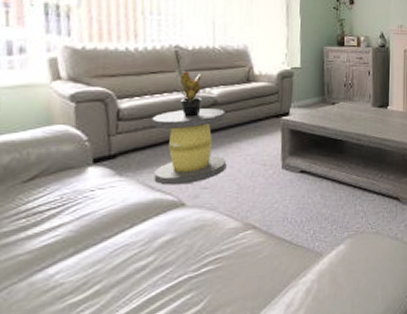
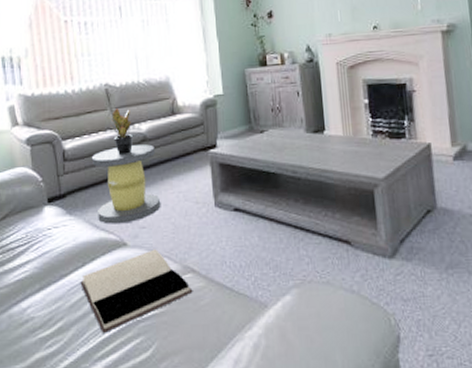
book: none [126,208,252,292] -> present [80,249,193,333]

